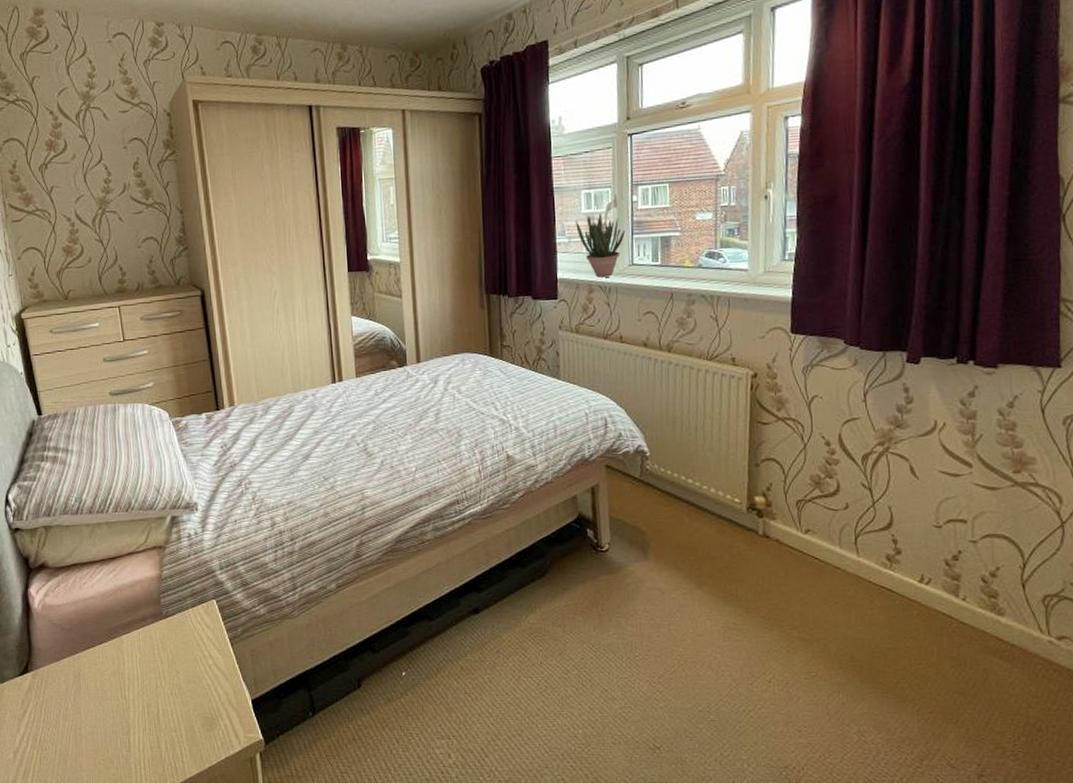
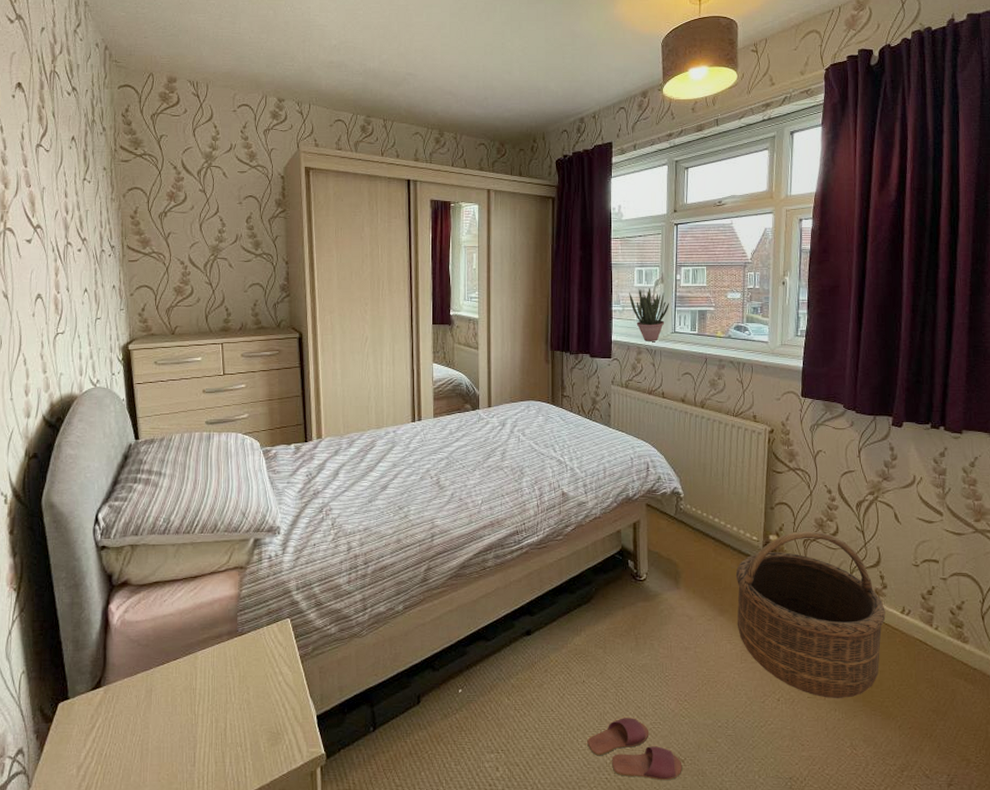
slippers: none [548,701,658,769] -> present [587,718,682,781]
basket: none [714,490,900,679] -> present [735,531,886,698]

